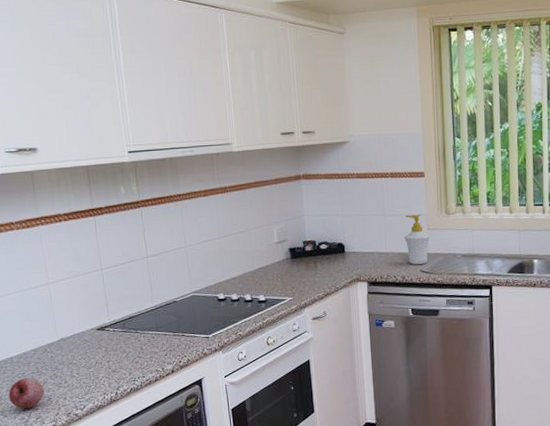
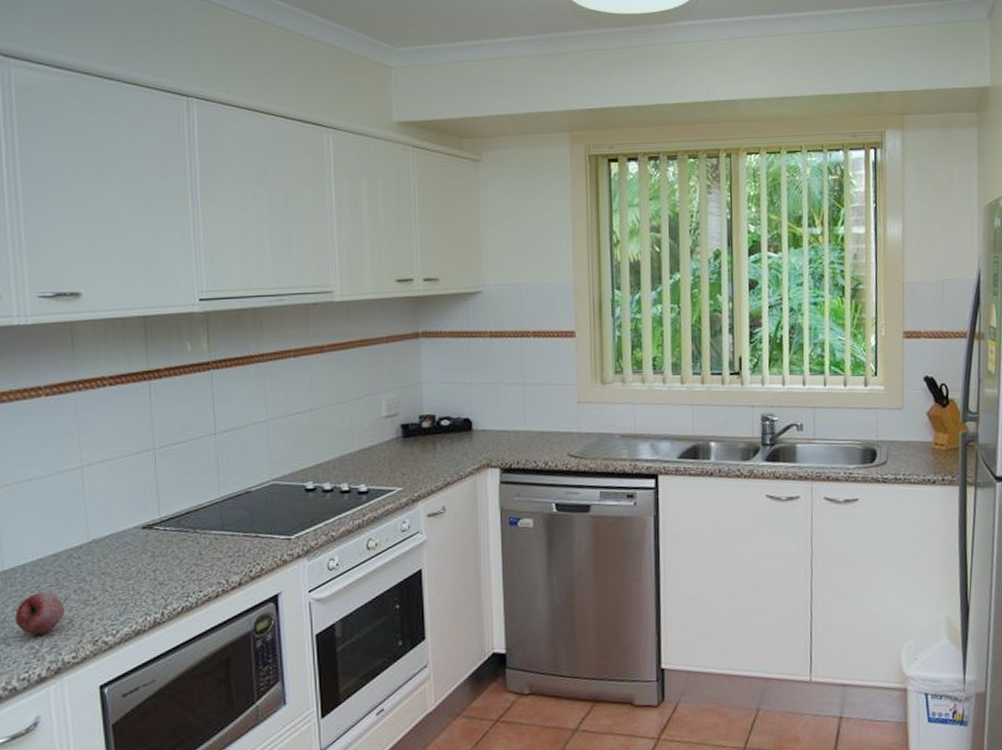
soap bottle: present [404,214,430,265] -> none [549,383,581,448]

